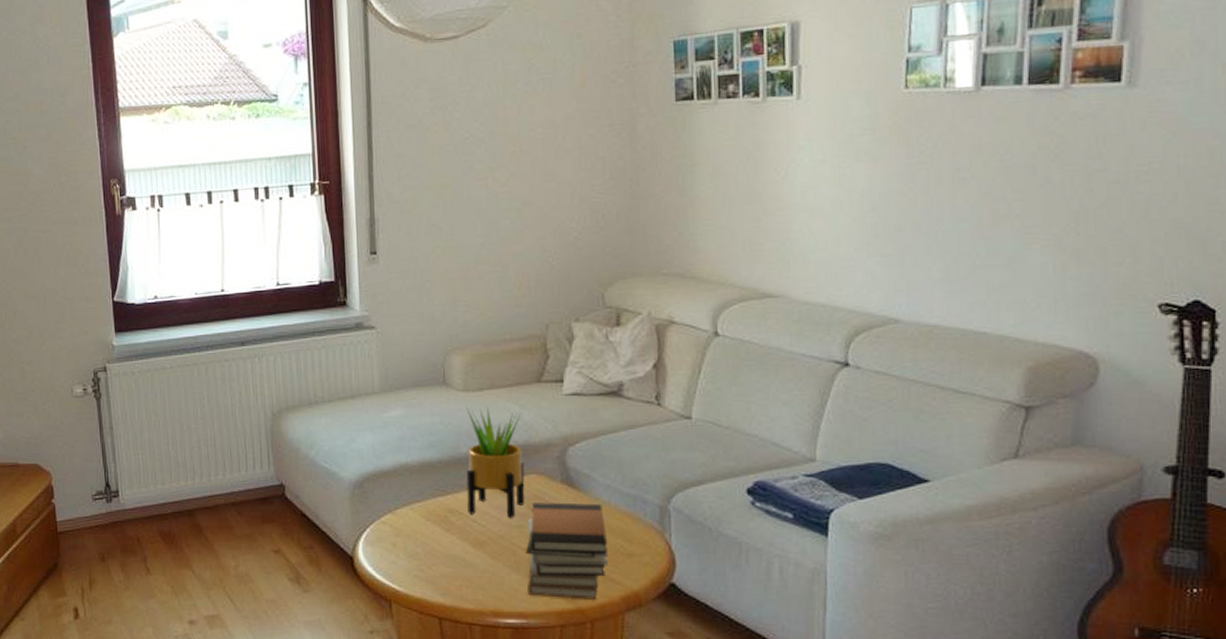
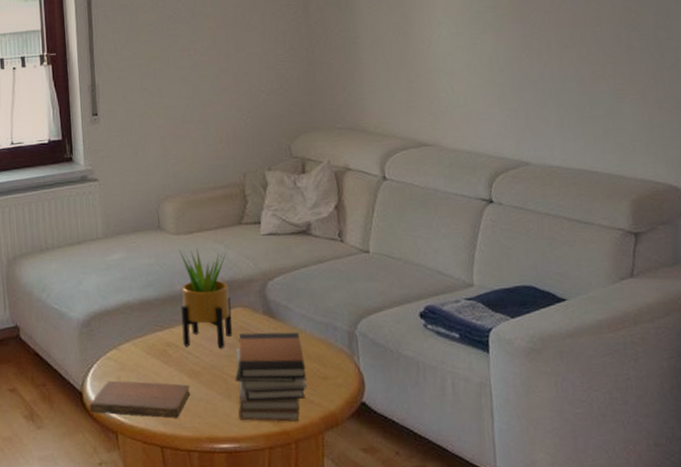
notebook: none [360,546,474,589] -> present [89,380,191,419]

